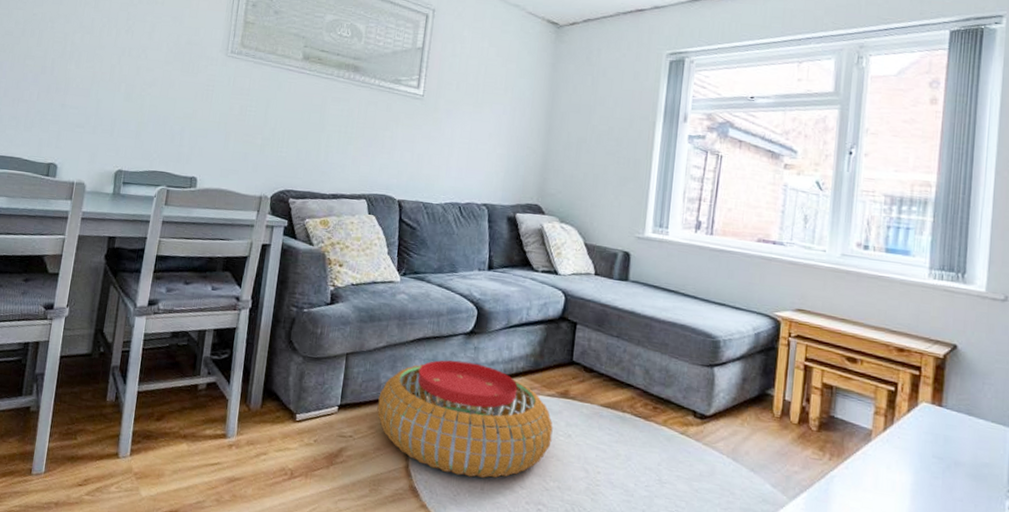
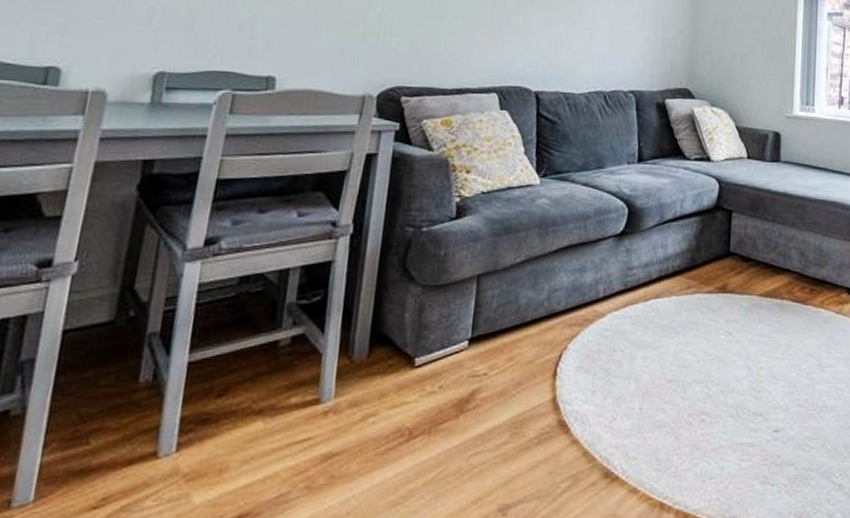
pouf: present [377,360,553,478] -> none [517,267,713,398]

